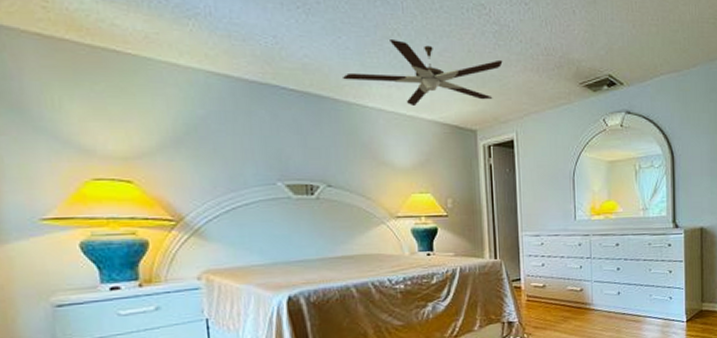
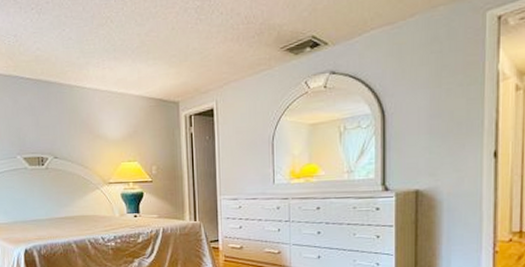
ceiling fan: present [341,40,503,107] -> none [65,26,204,85]

